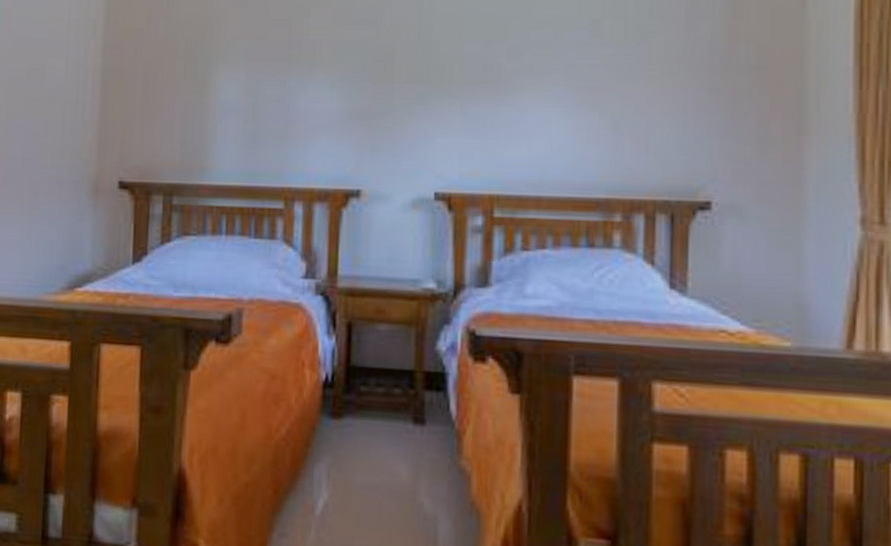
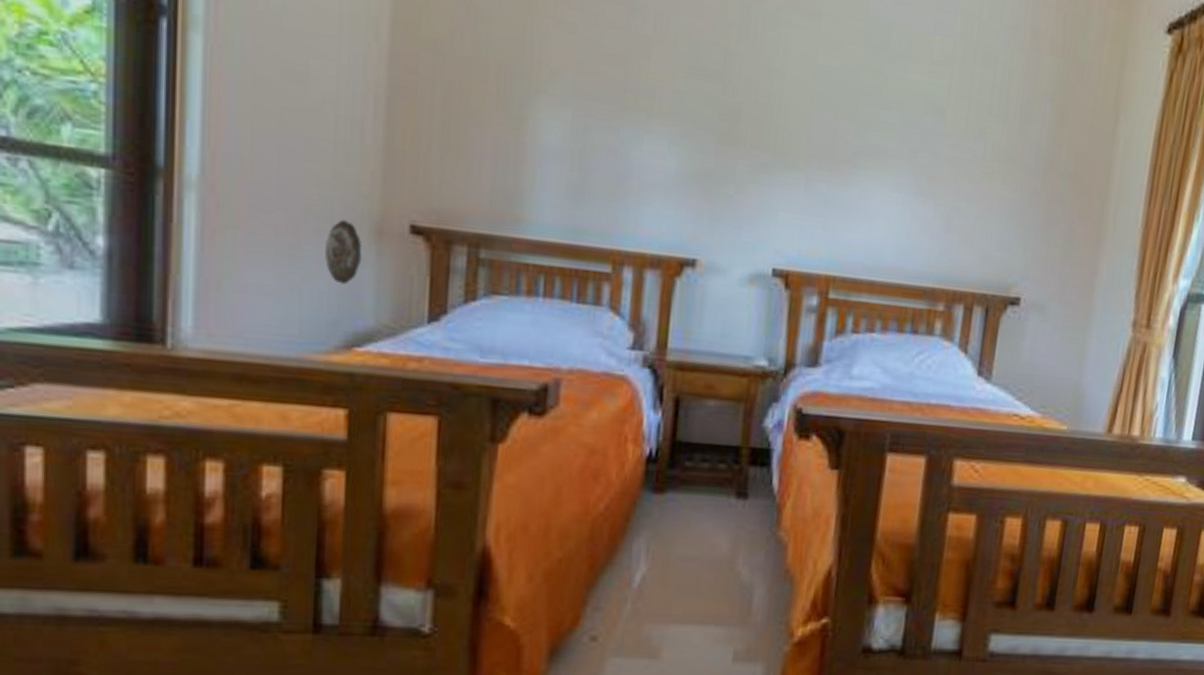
decorative plate: none [55,181,83,235] -> present [325,219,362,285]

